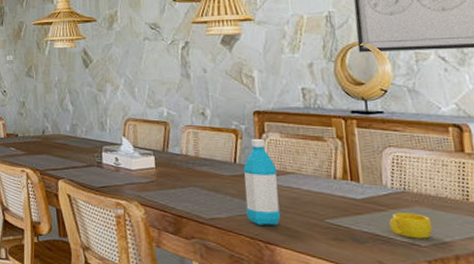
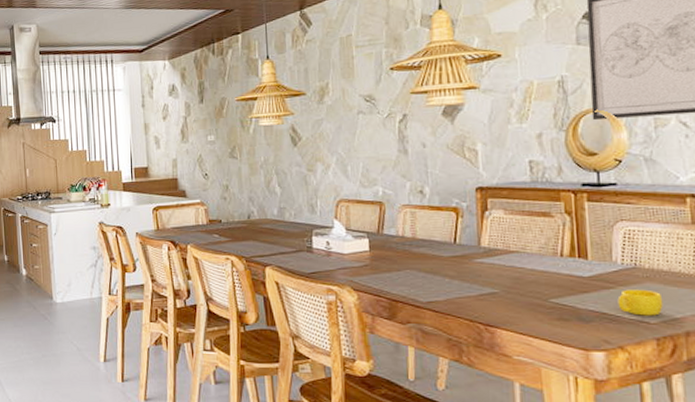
water bottle: present [243,138,280,226] -> none [463,216,502,307]

